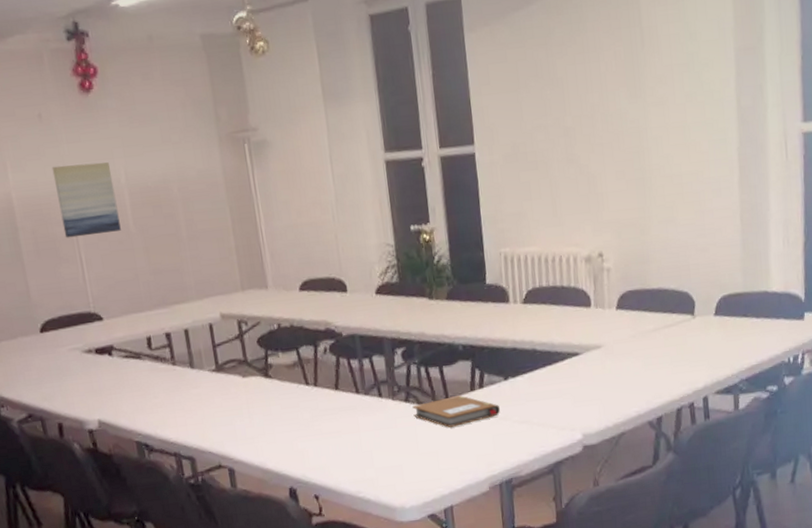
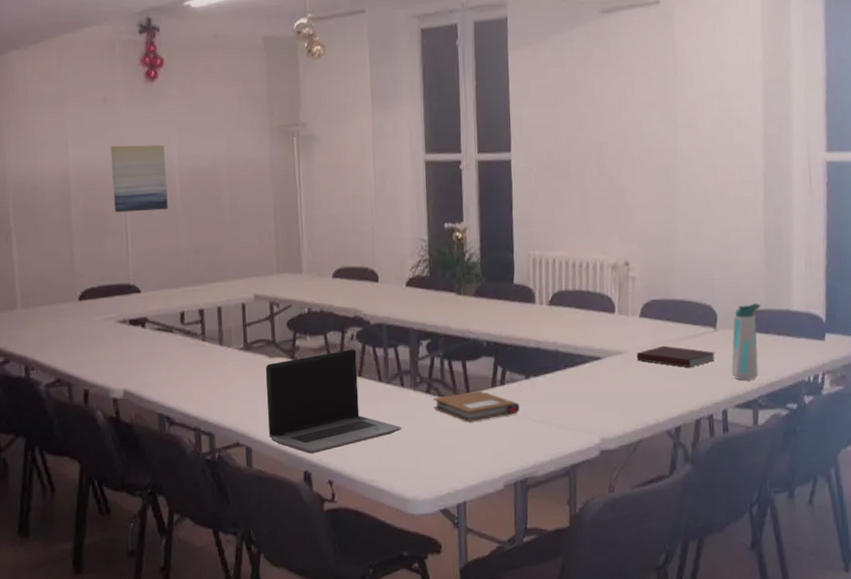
laptop computer: none [239,362,384,471] -> present [265,349,402,454]
notebook: none [614,336,695,358] -> present [636,345,715,368]
water bottle: none [710,286,740,366] -> present [731,302,762,380]

